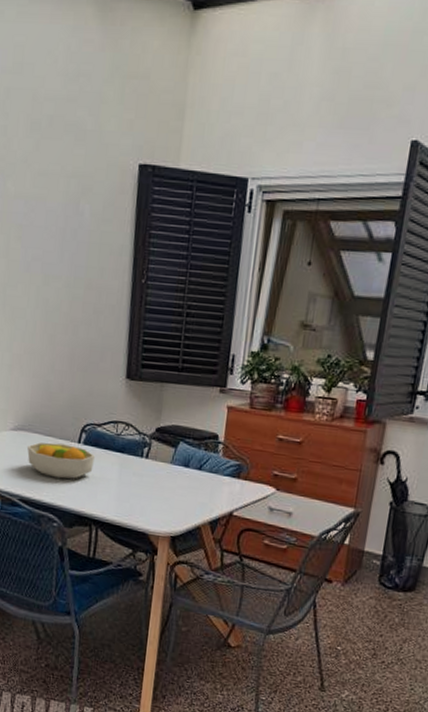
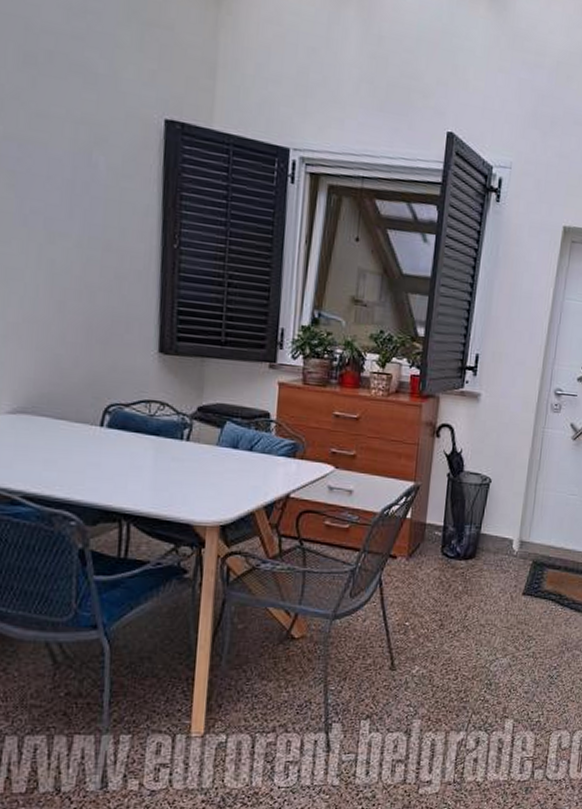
fruit bowl: present [27,442,96,480] -> none [31,426,124,469]

